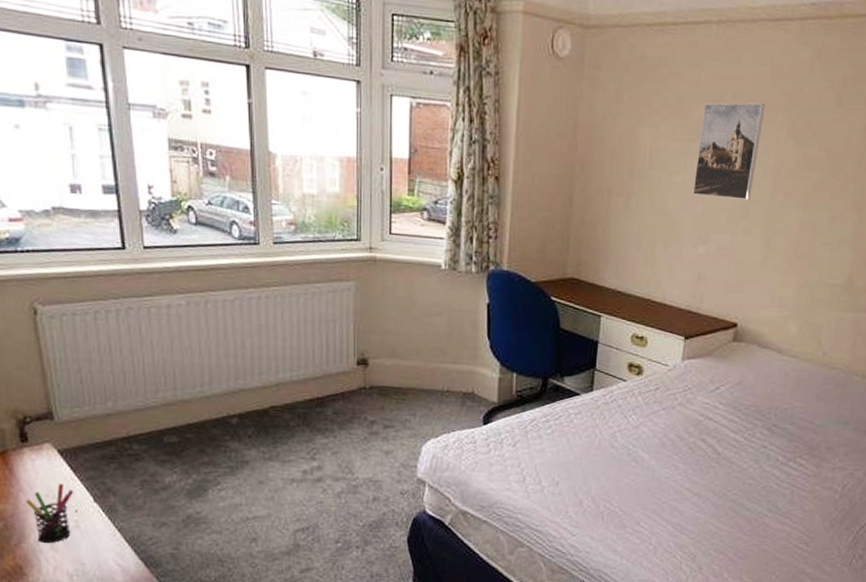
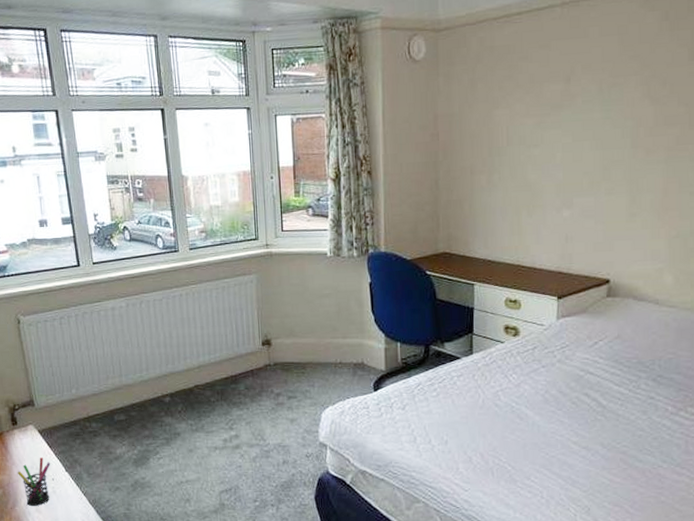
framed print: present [692,102,766,200] -> none [551,70,617,164]

